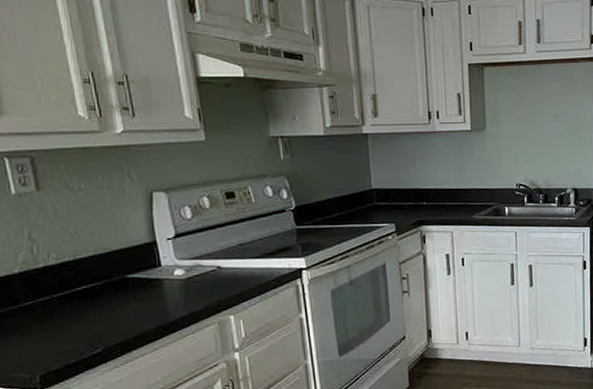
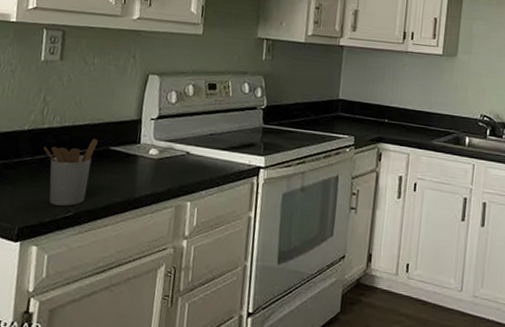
utensil holder: none [45,269,112,346] -> present [44,139,98,206]

